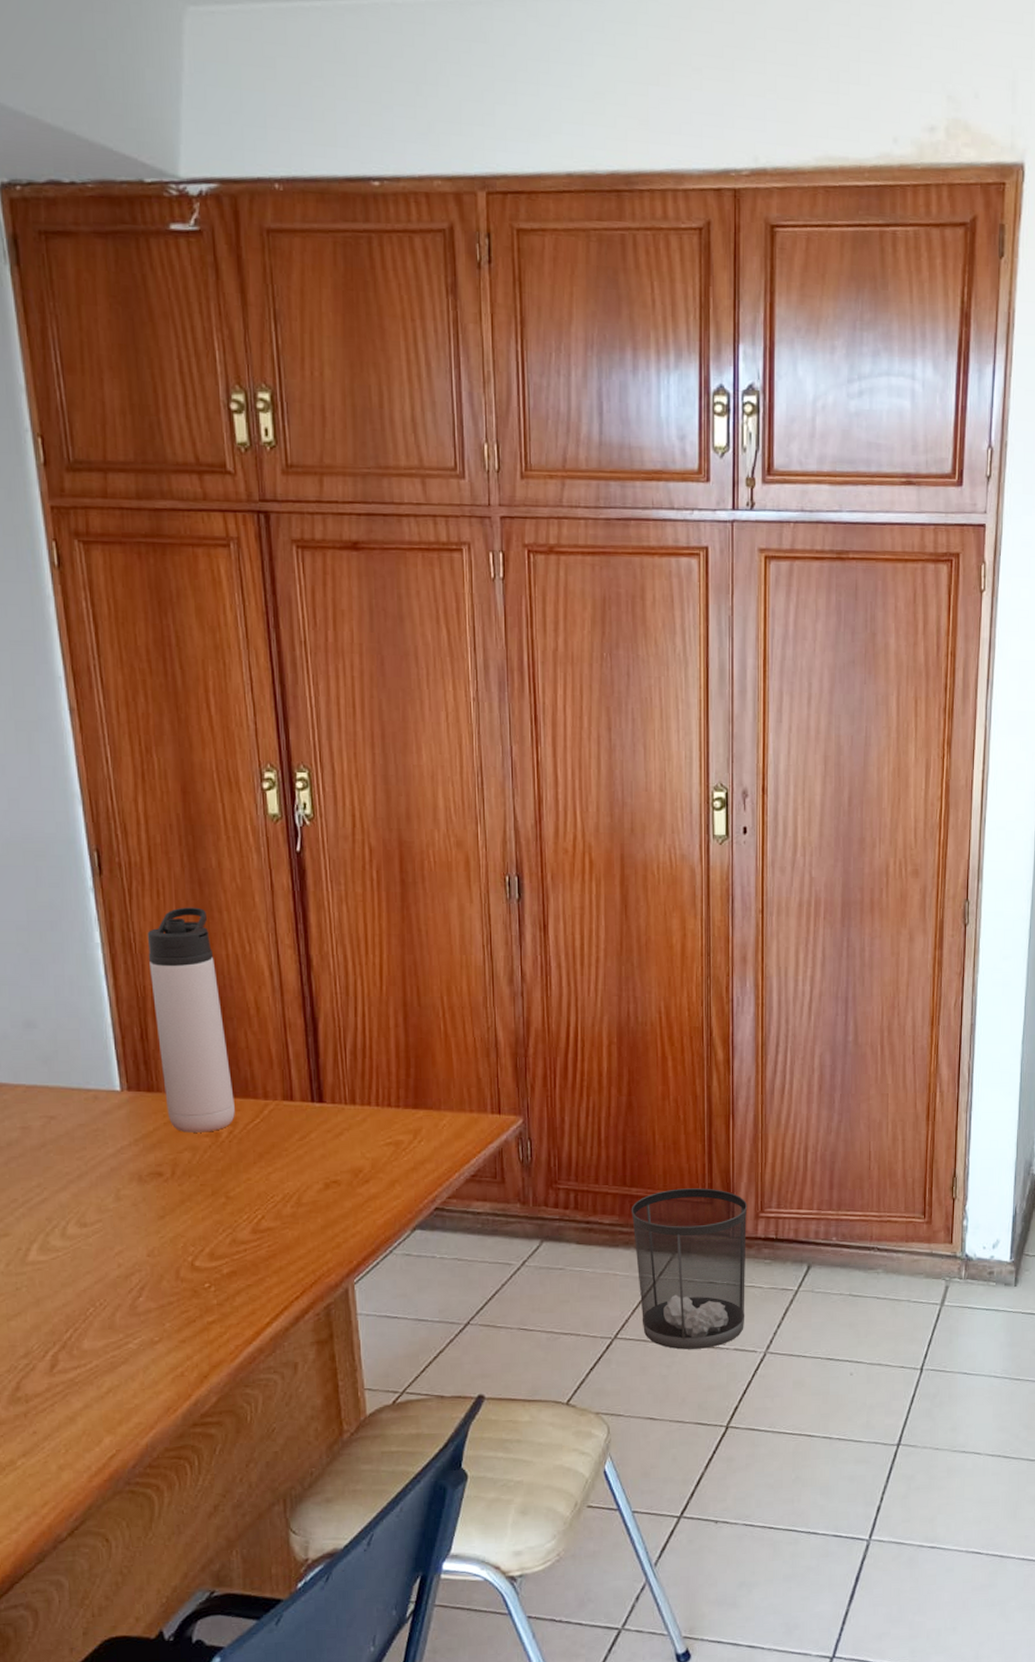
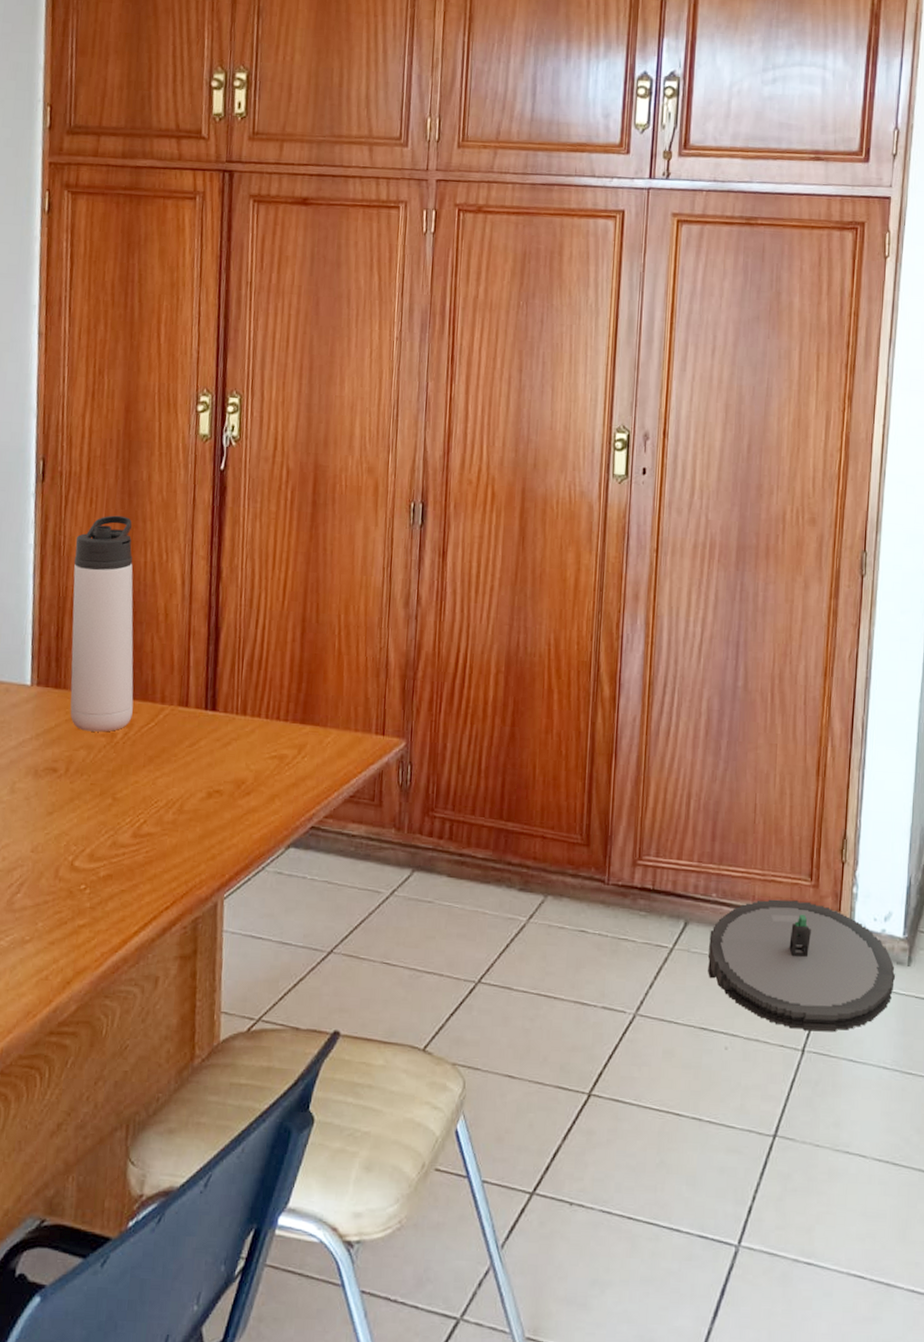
waste bin: present [631,1188,748,1350] -> none [505,827,626,1004]
robot vacuum: none [831,1237,1004,1352] -> present [708,899,896,1032]

